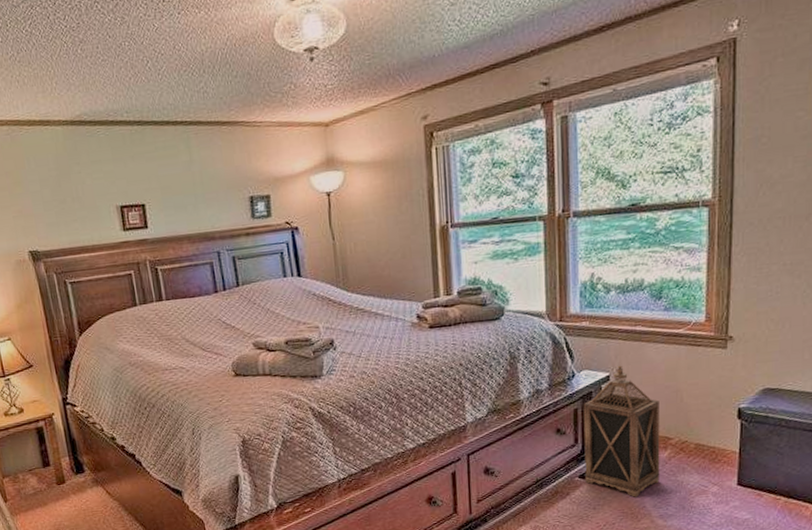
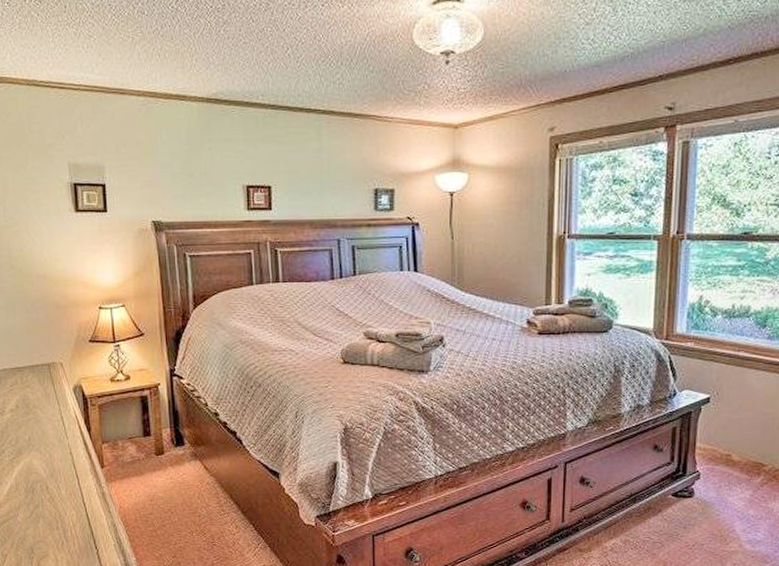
lantern: present [583,365,660,497] -> none [678,388,756,520]

